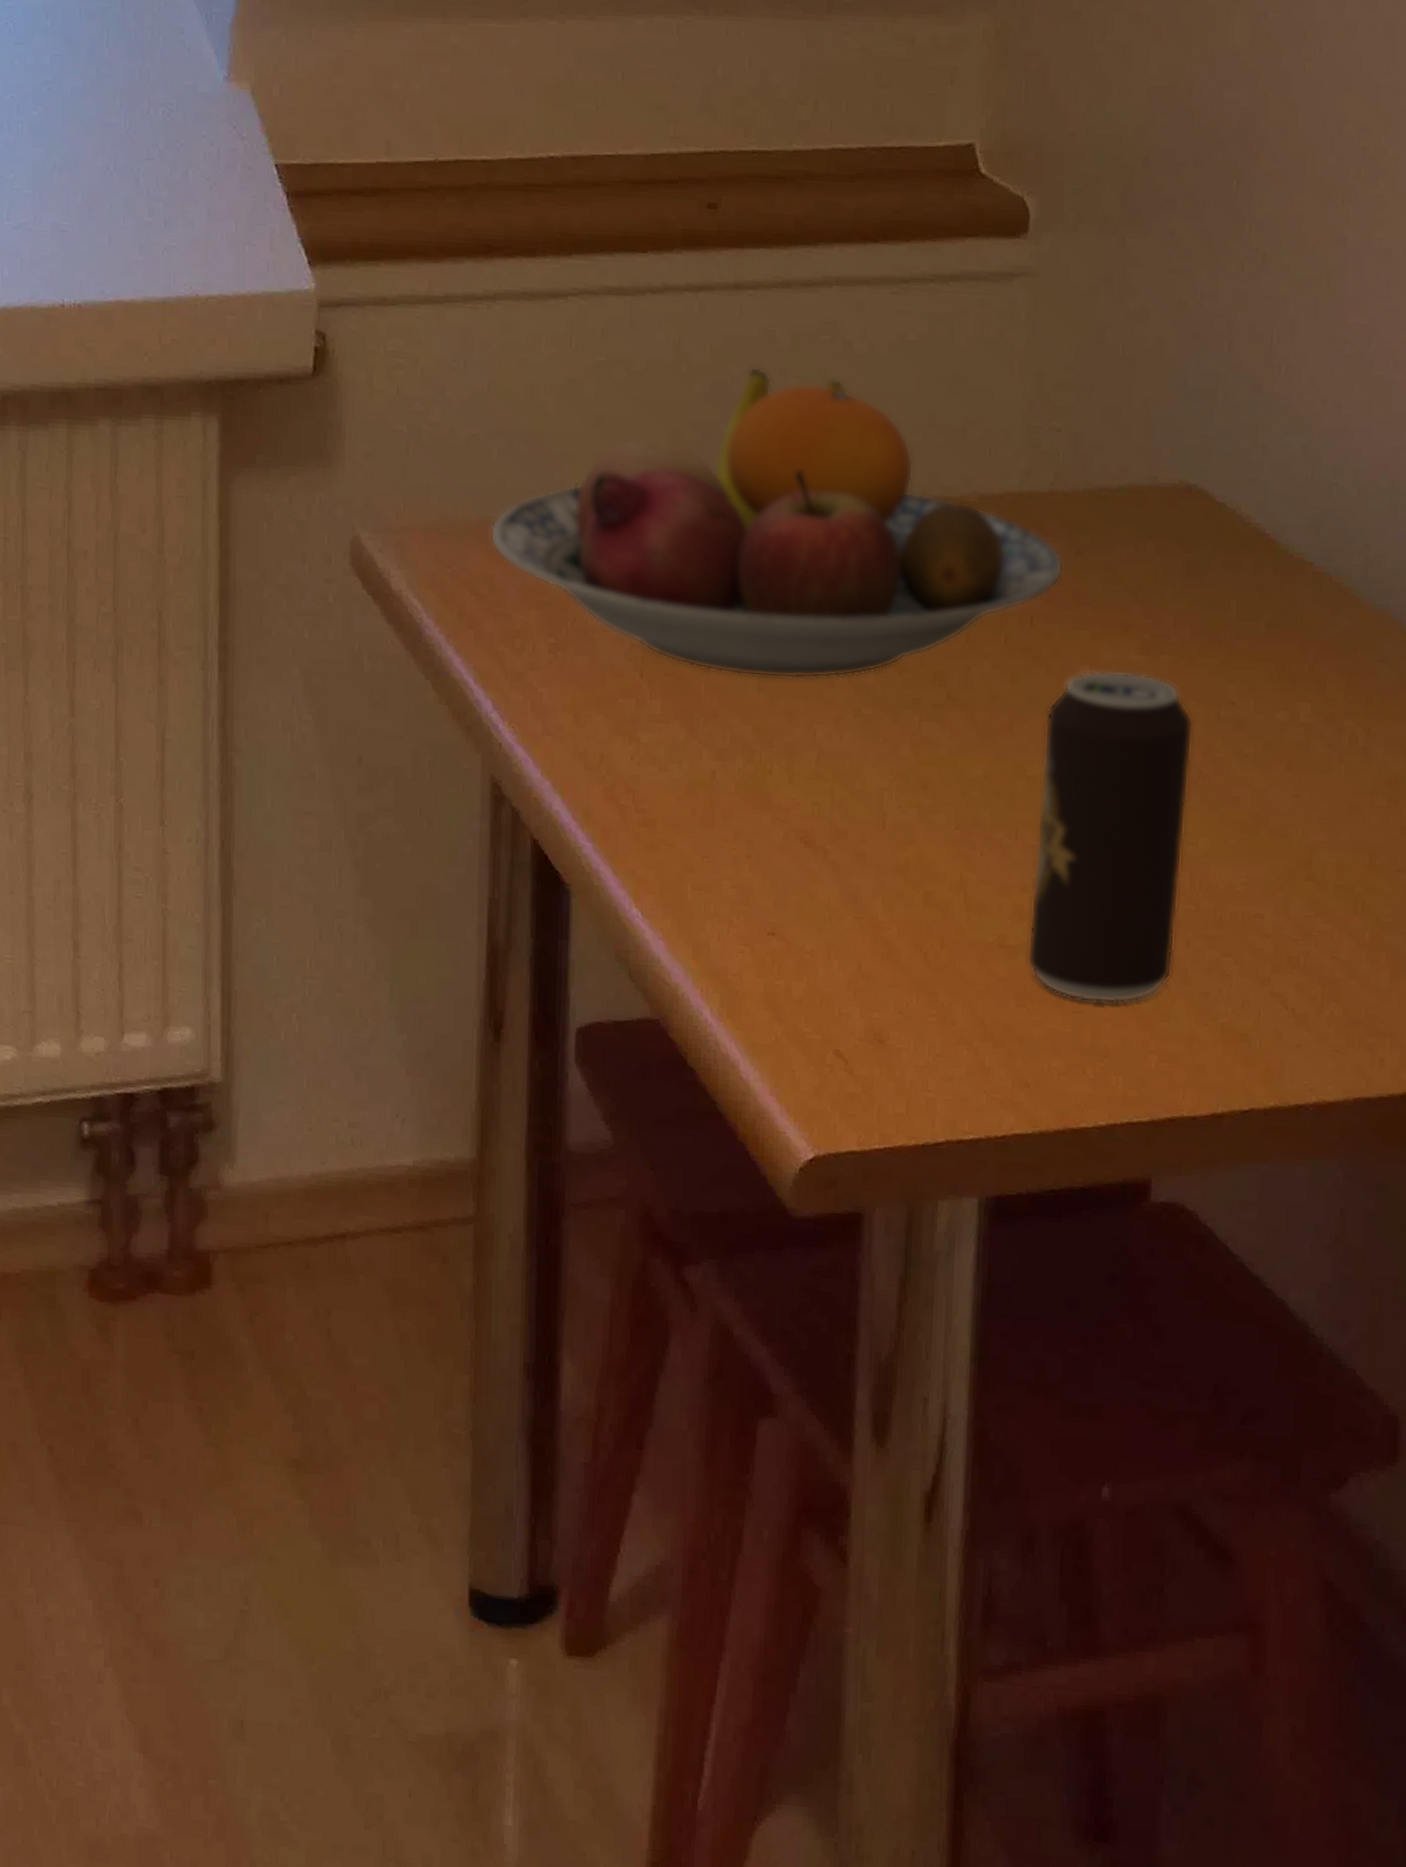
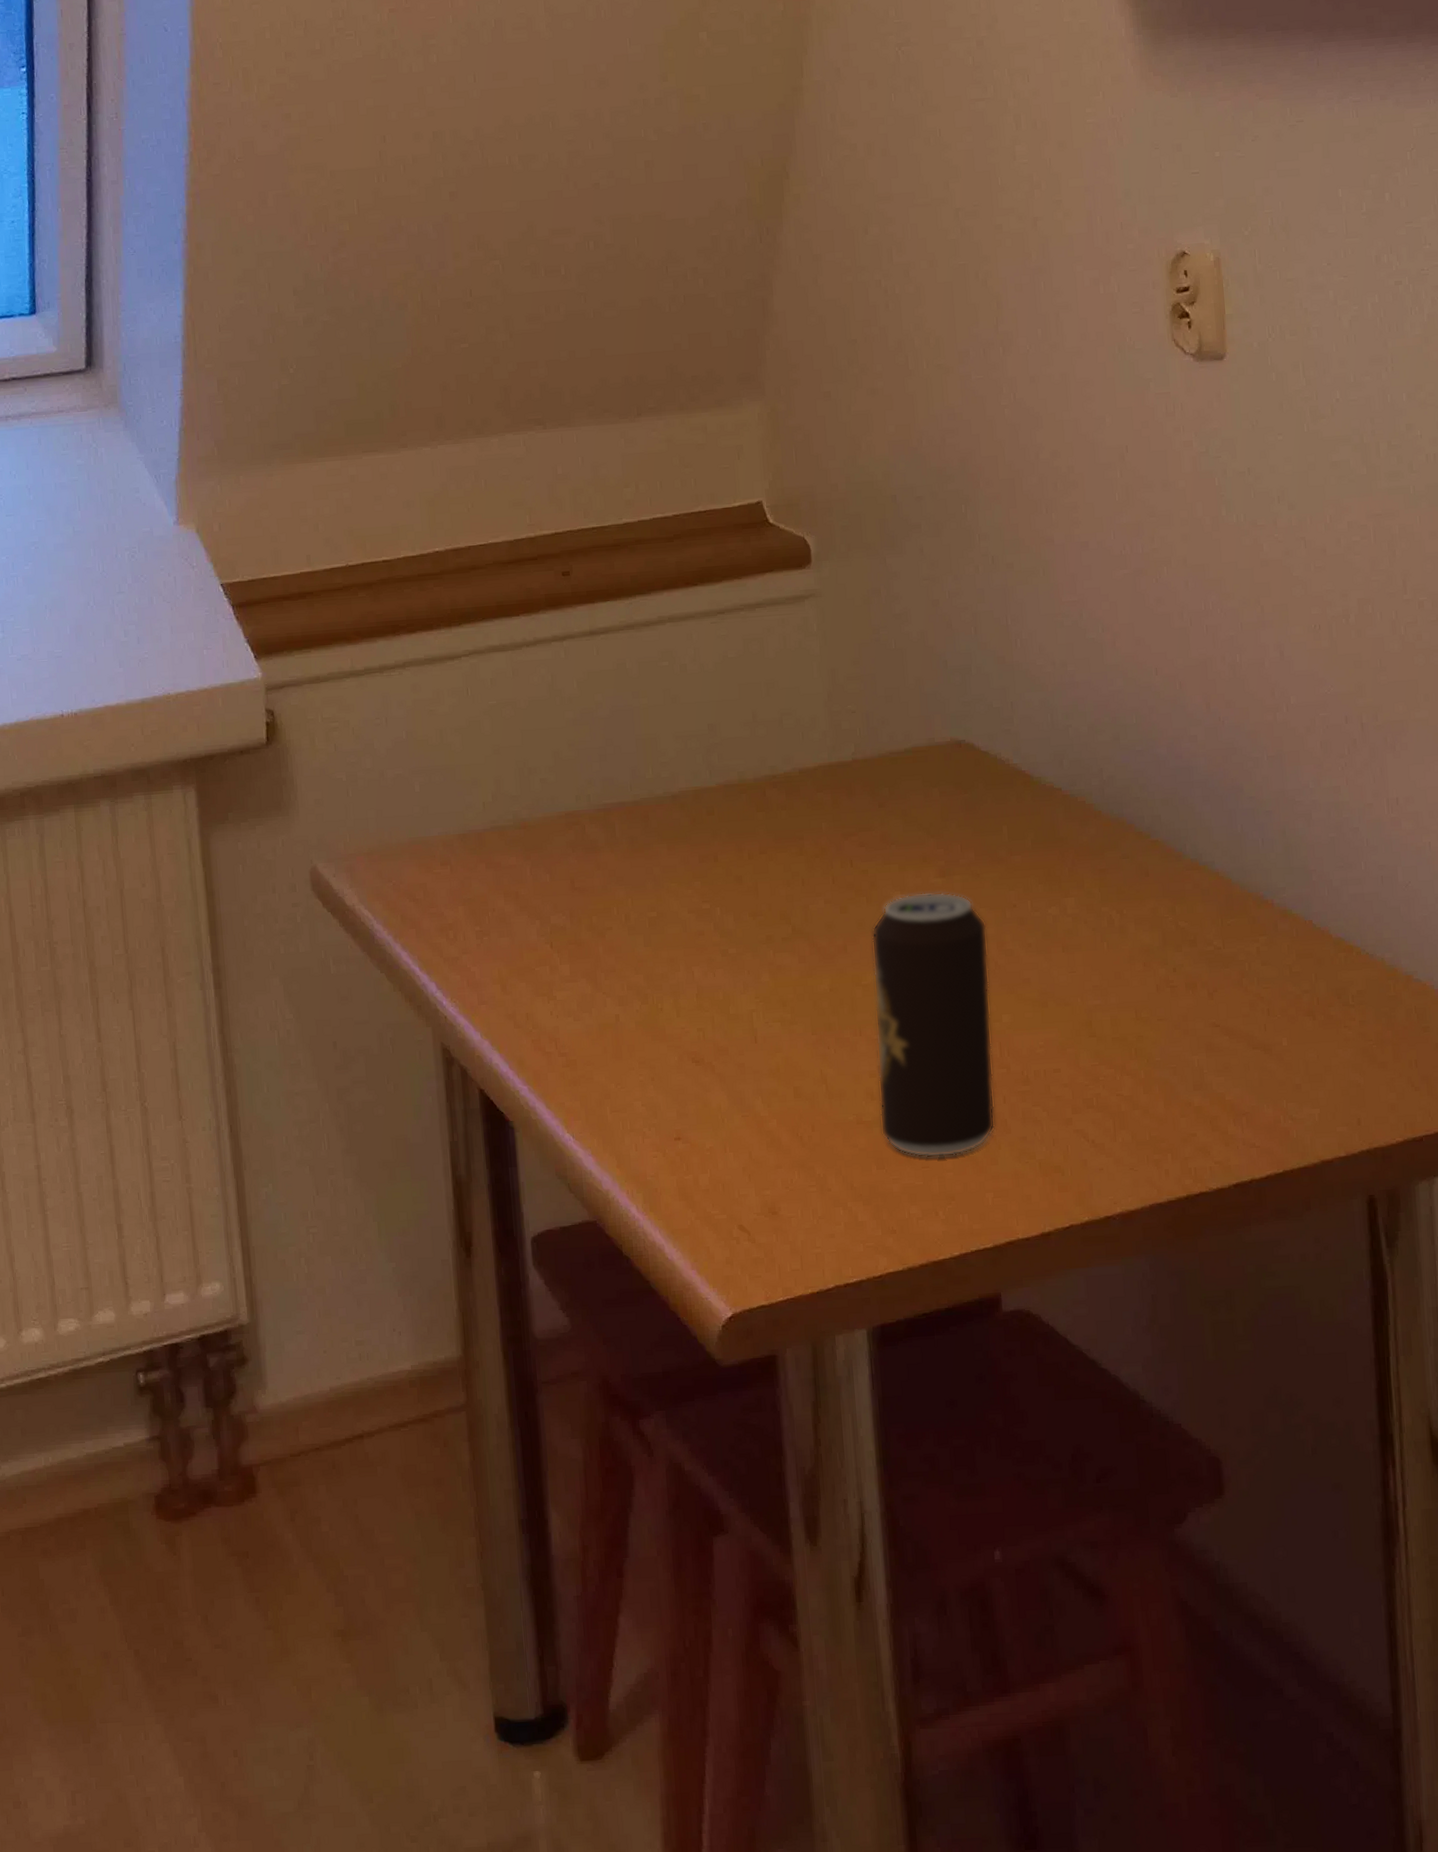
fruit bowl: present [490,366,1064,680] -> none [419,693,871,937]

